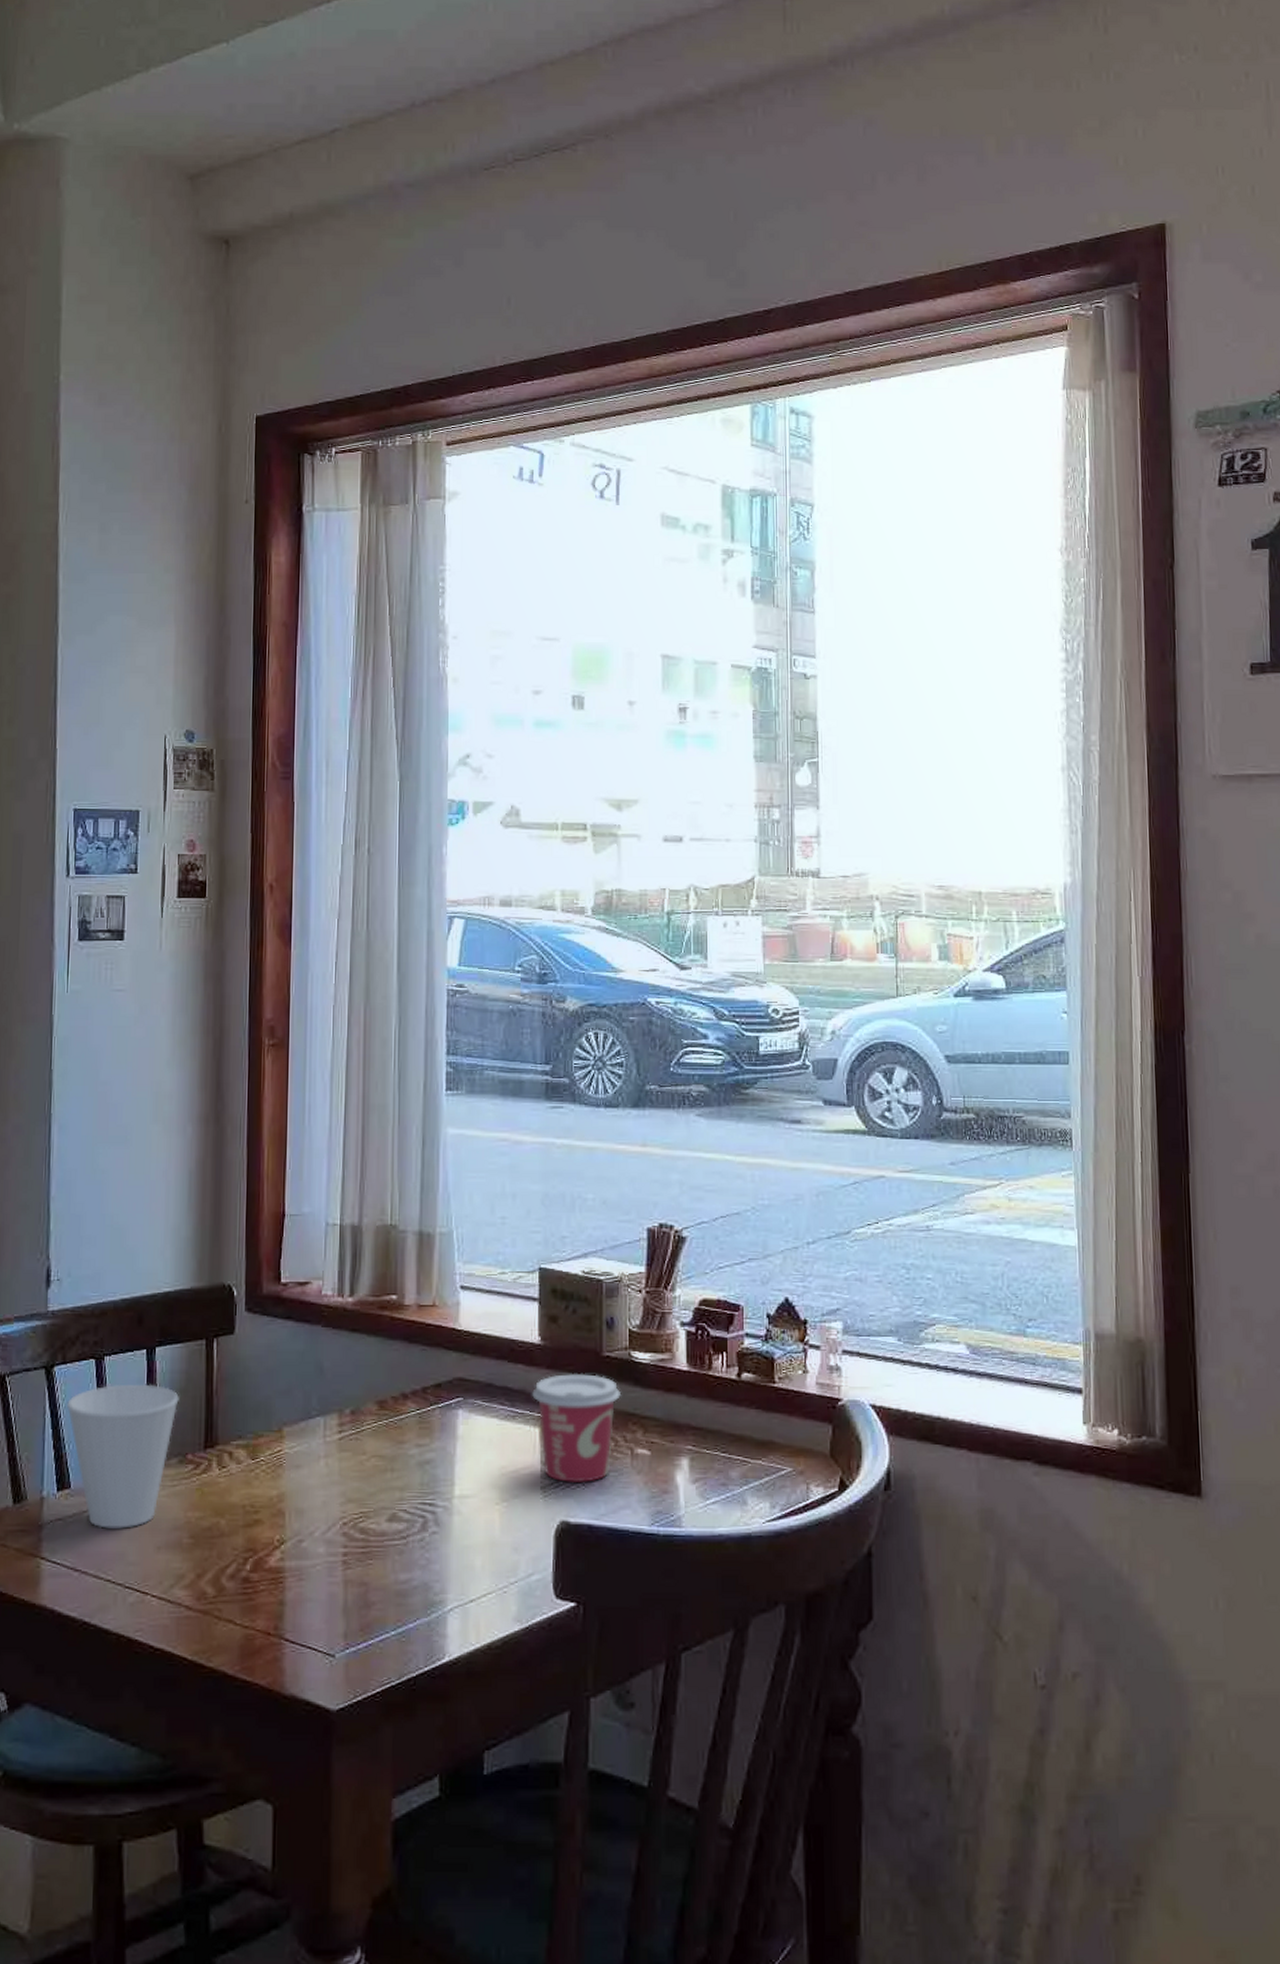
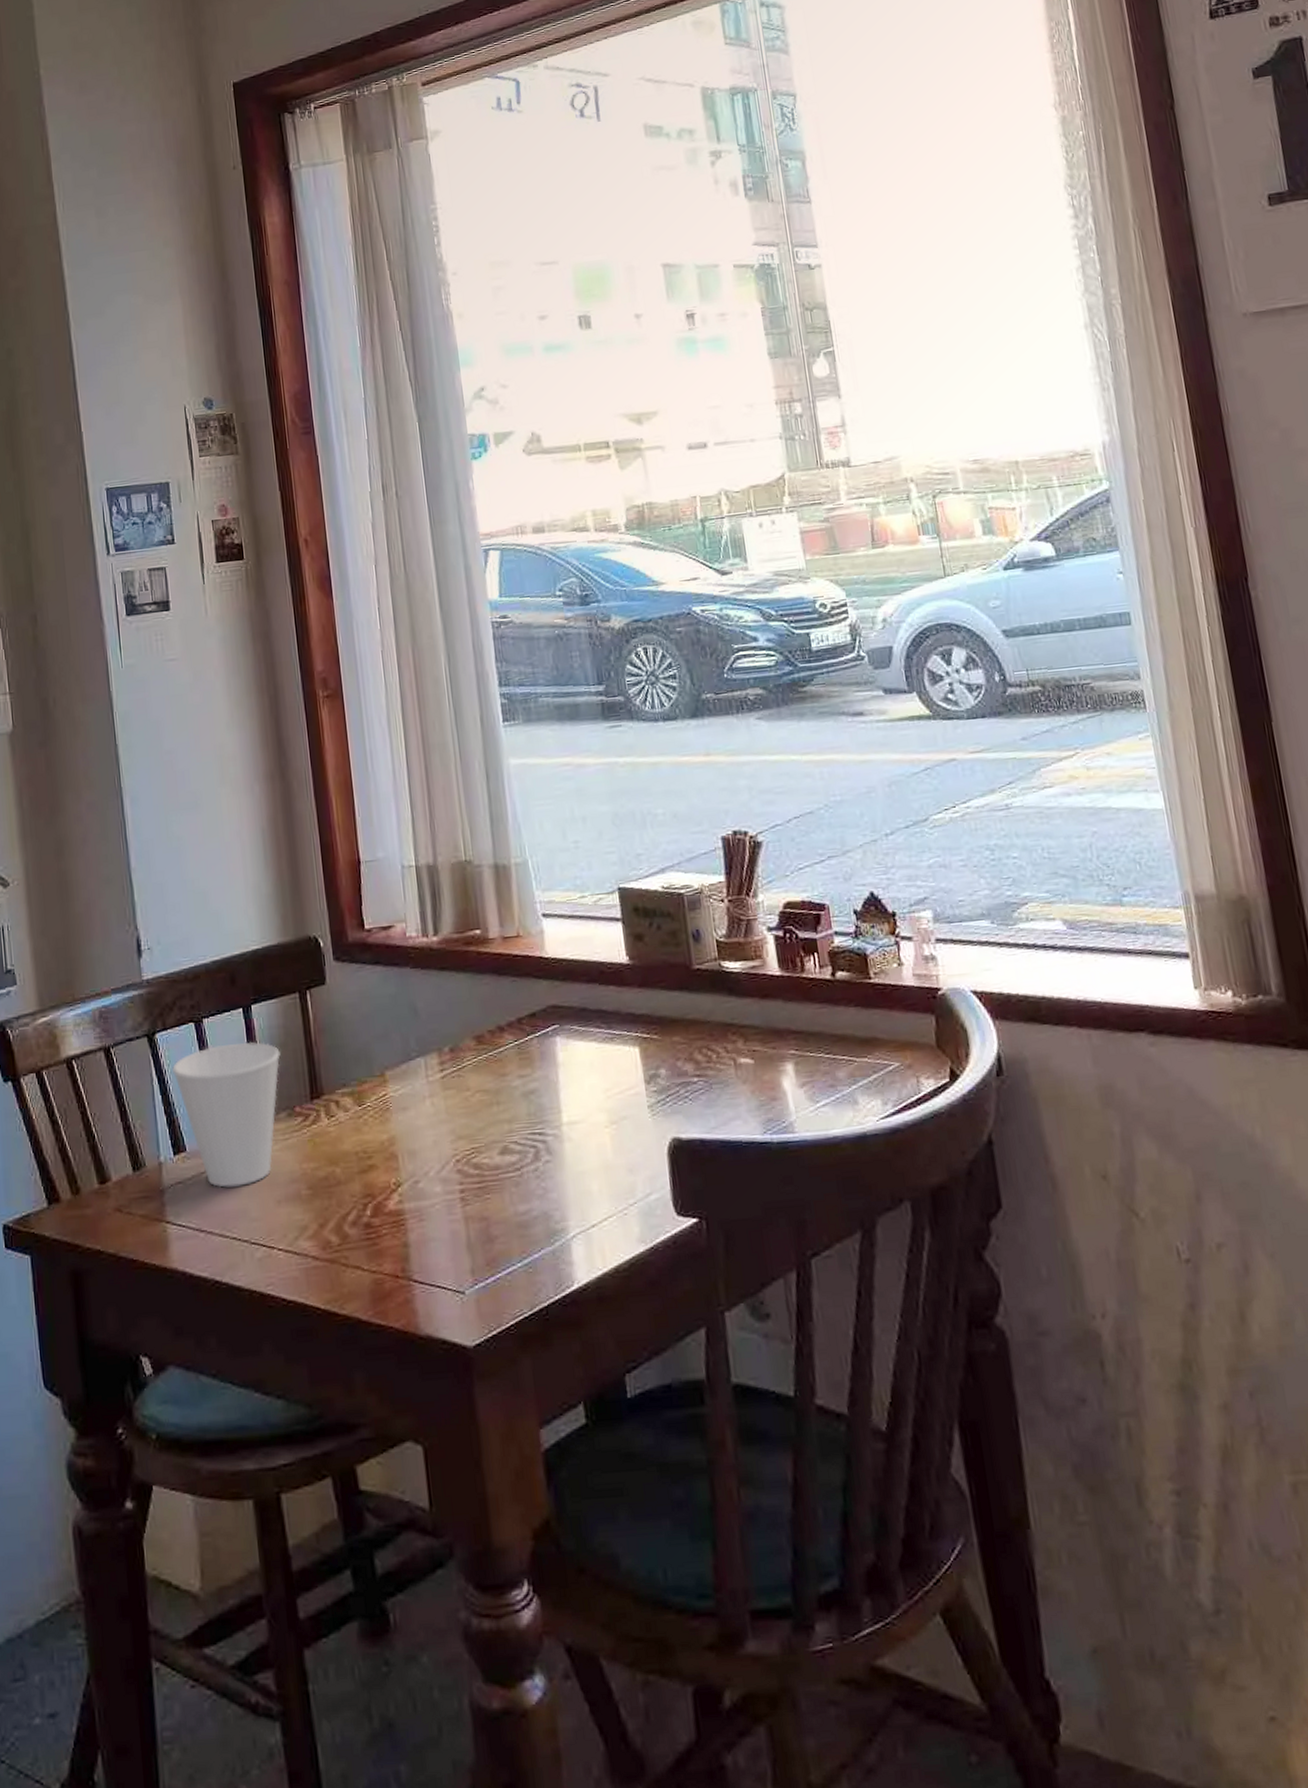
cup: present [531,1374,622,1482] -> none [626,988,717,1099]

